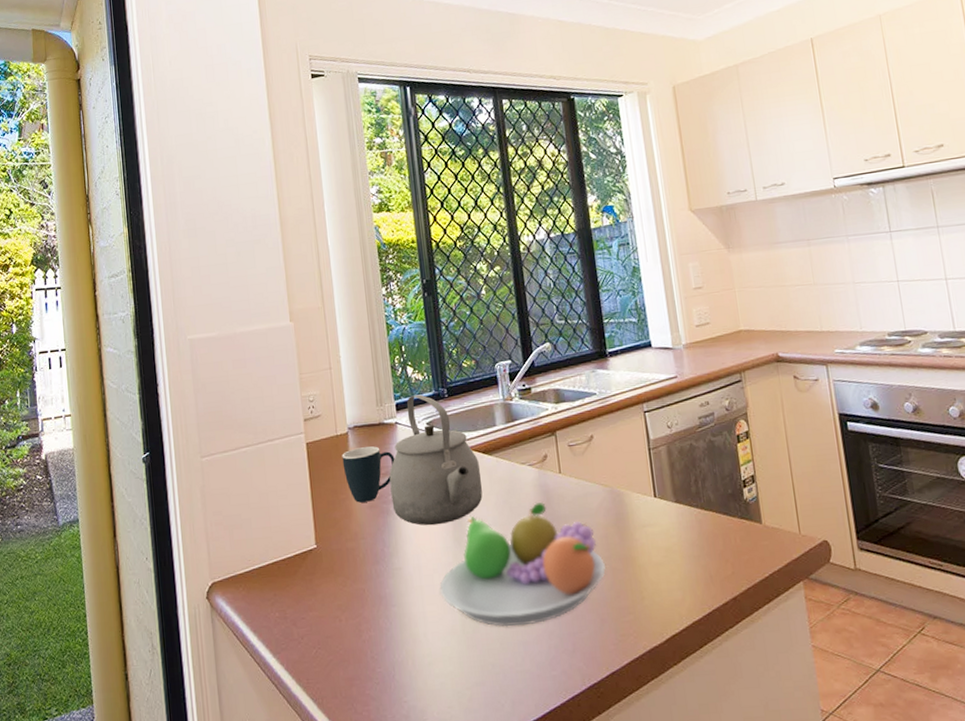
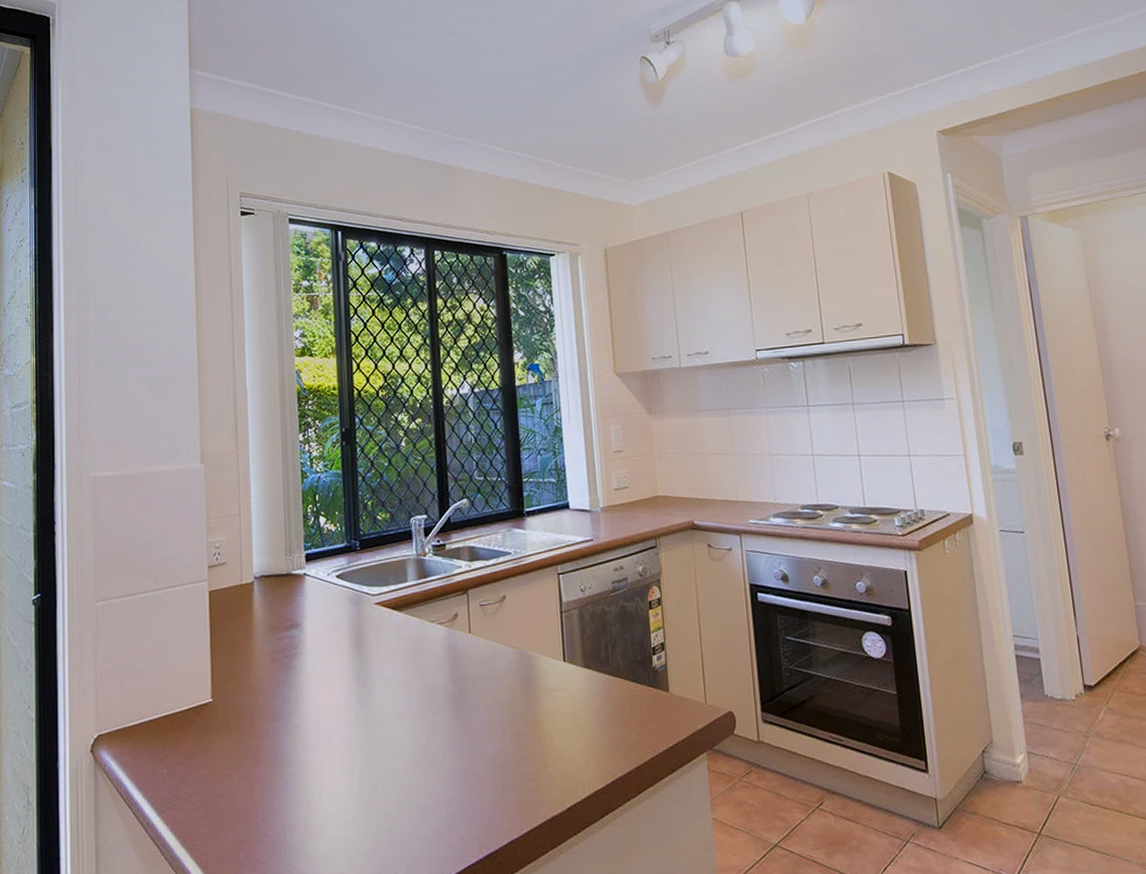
mug: present [342,446,395,503] -> none [245,597,301,656]
tea kettle: present [389,394,483,526] -> none [294,546,390,683]
fruit bowl: present [439,502,606,627] -> none [338,663,510,791]

